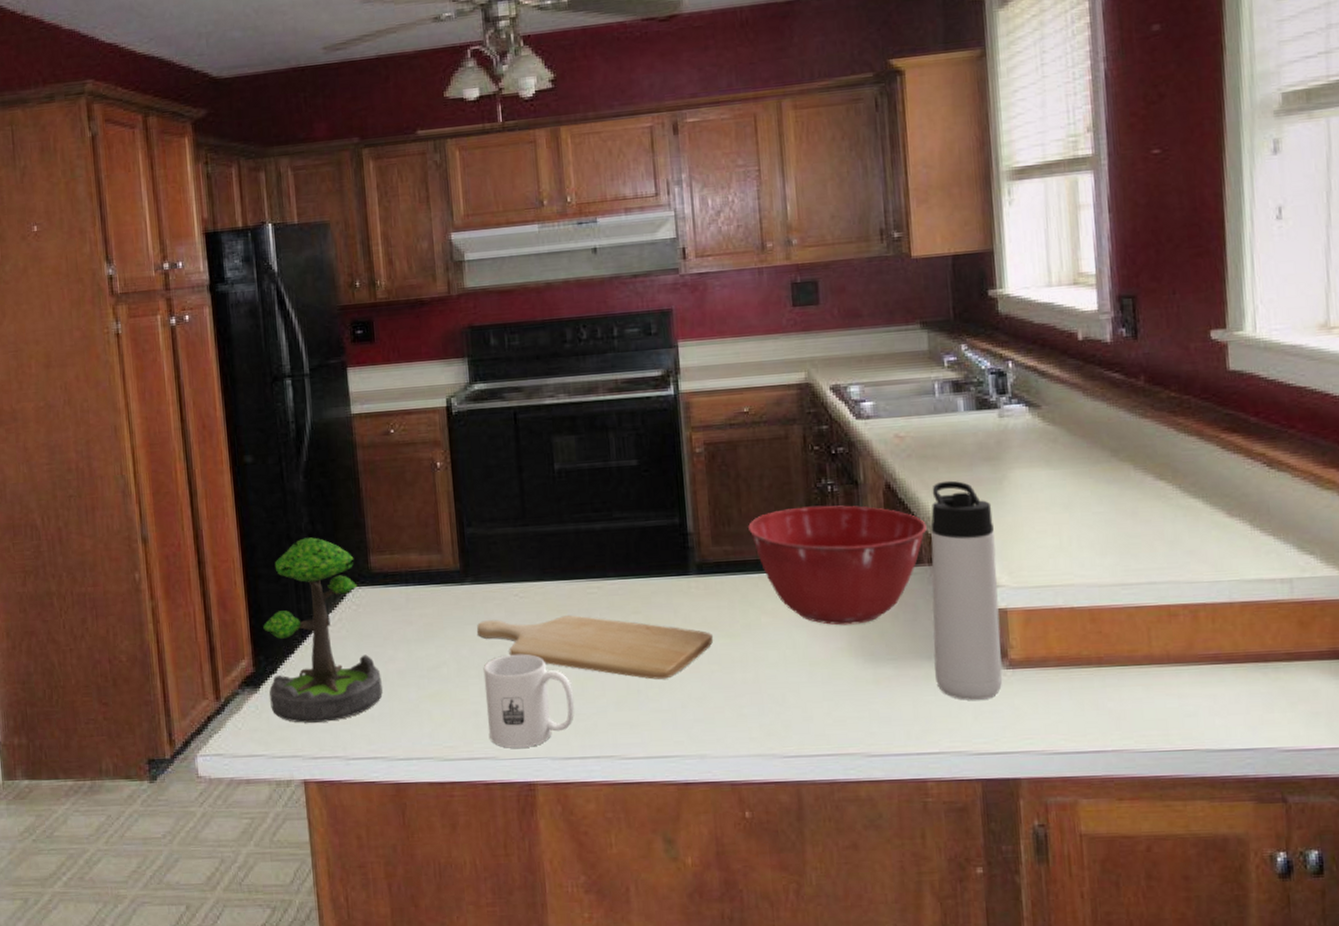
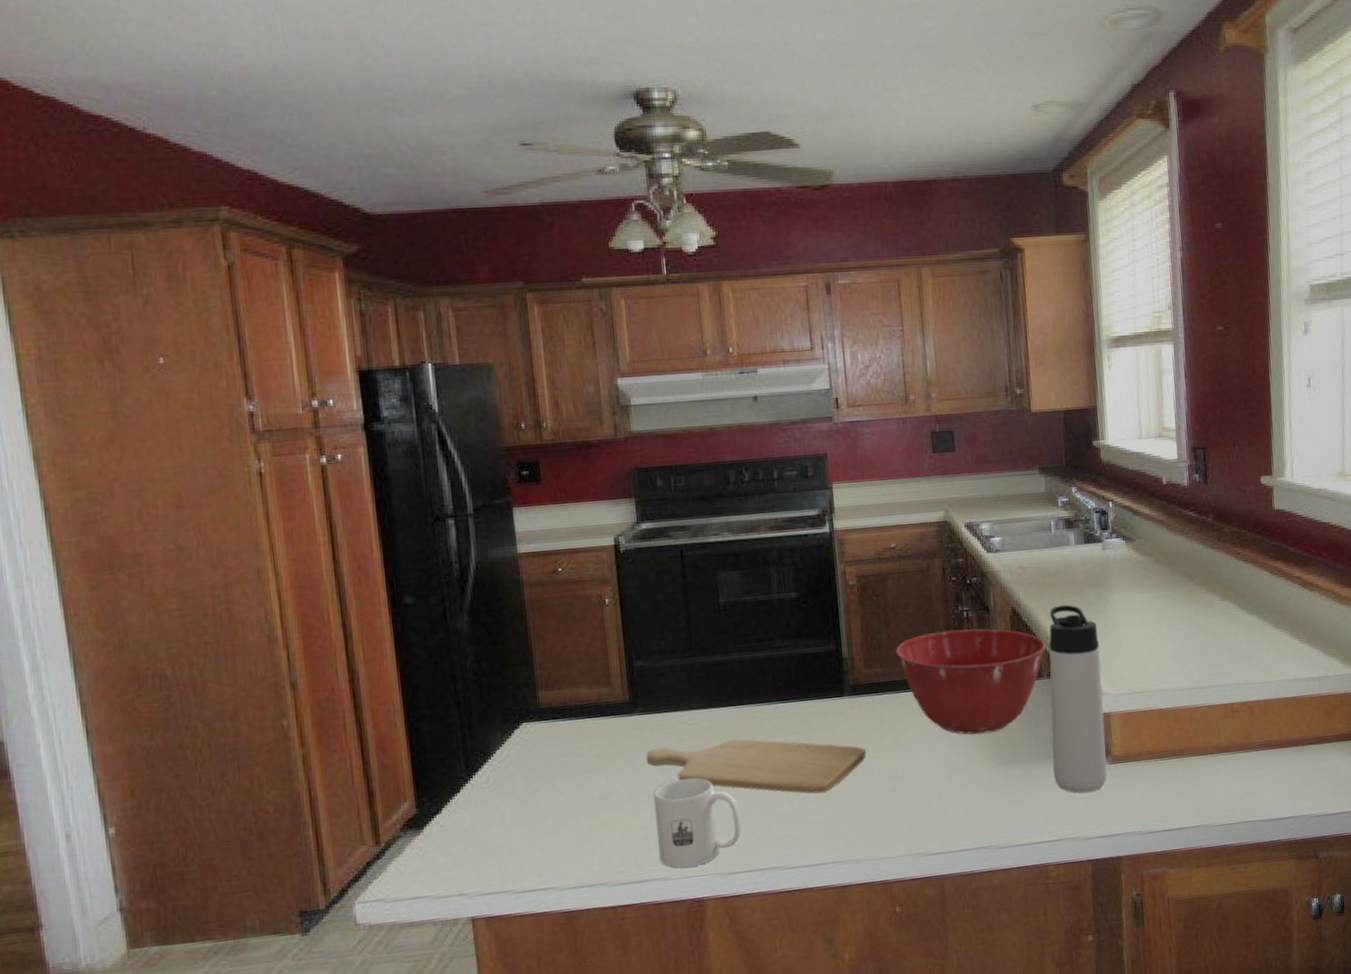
plant: present [263,537,383,723] -> none [426,676,553,861]

